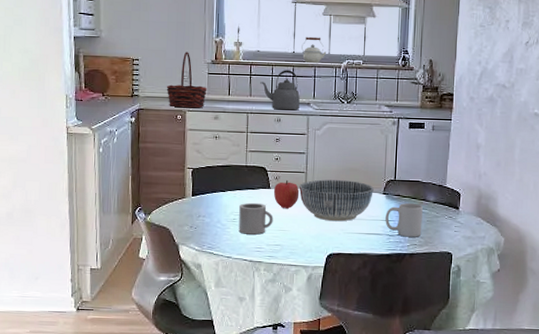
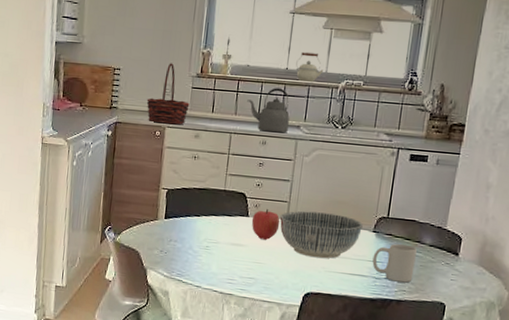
mug: present [238,202,273,235] -> none [211,230,249,266]

